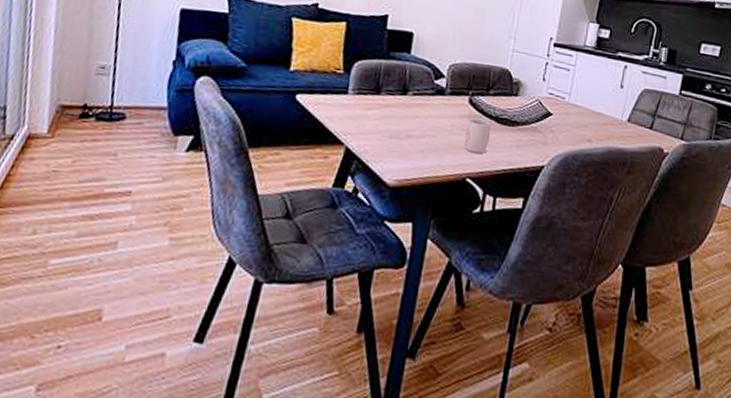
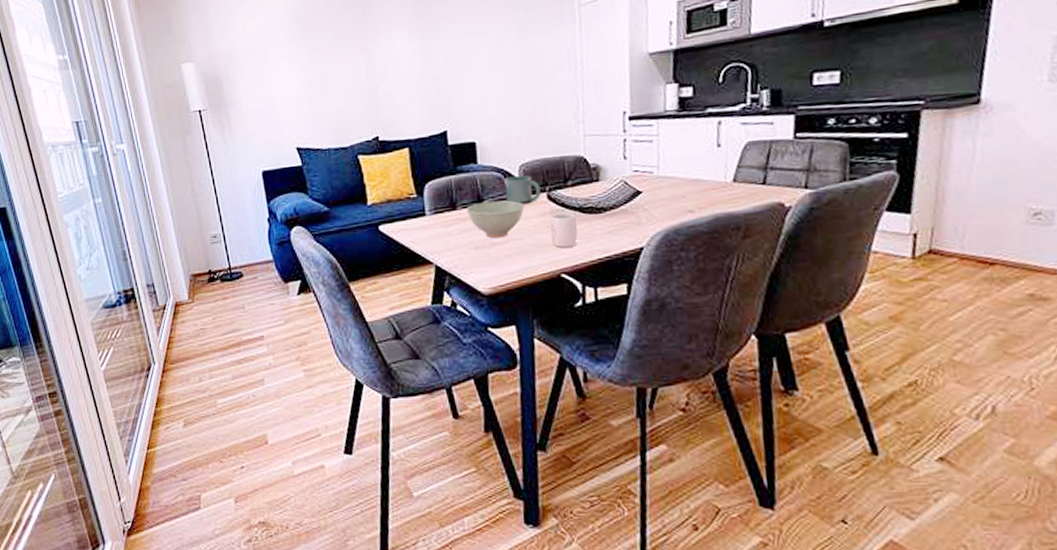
bowl: none [389,92,447,132] -> present [466,200,525,239]
mug: none [430,73,465,104] -> present [504,175,541,205]

